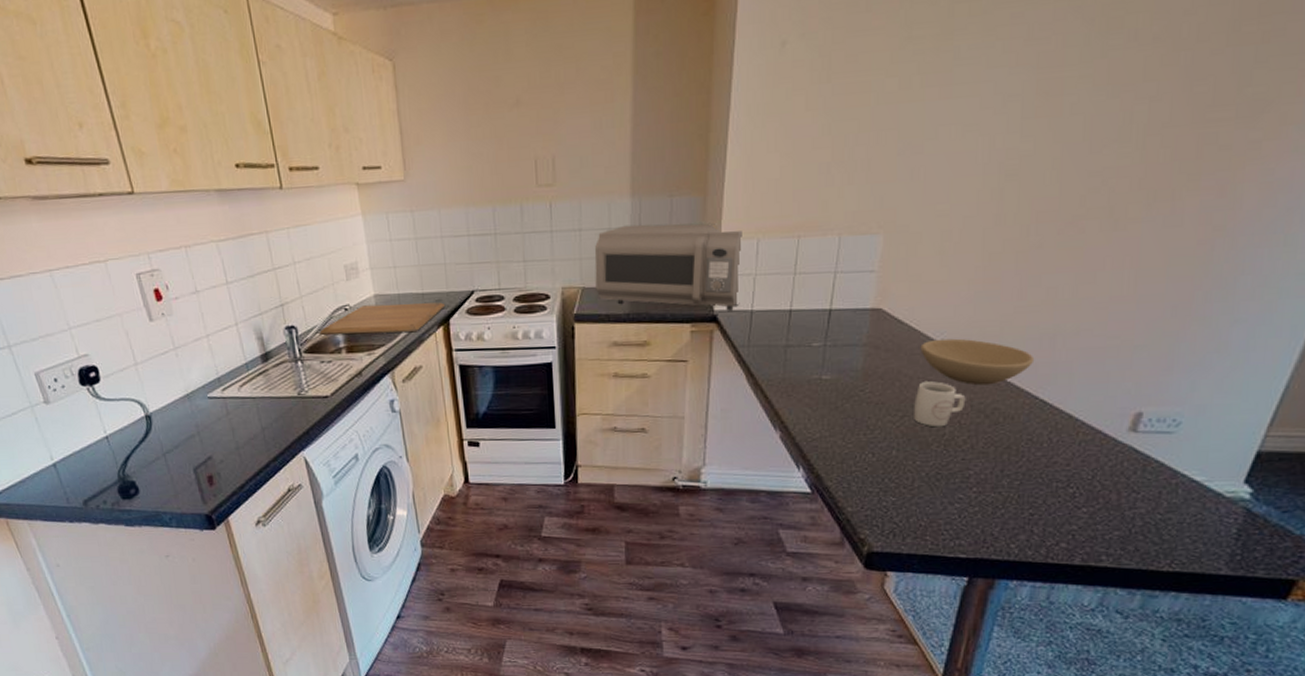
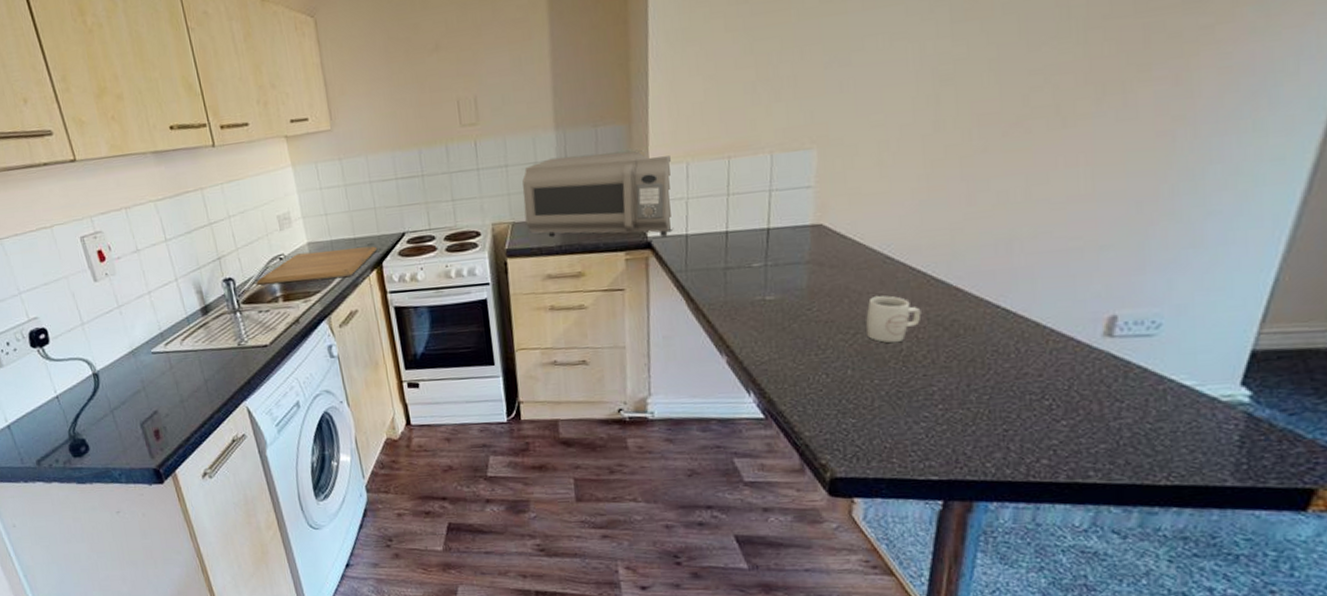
bowl: present [920,338,1035,386] -> none [867,249,992,297]

